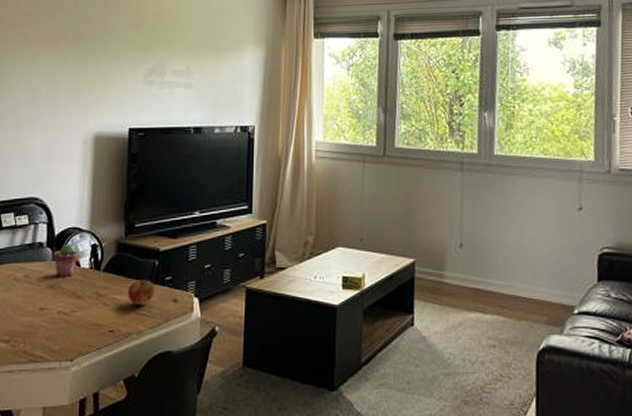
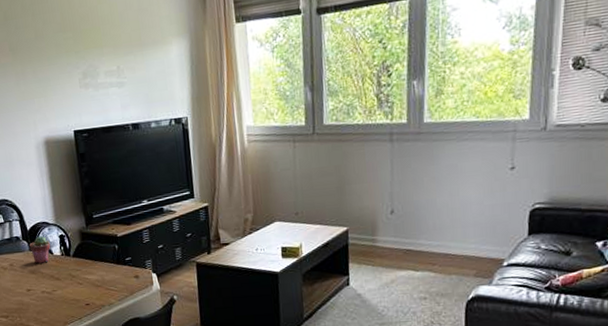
fruit: present [127,280,155,306] -> none [95,261,119,283]

